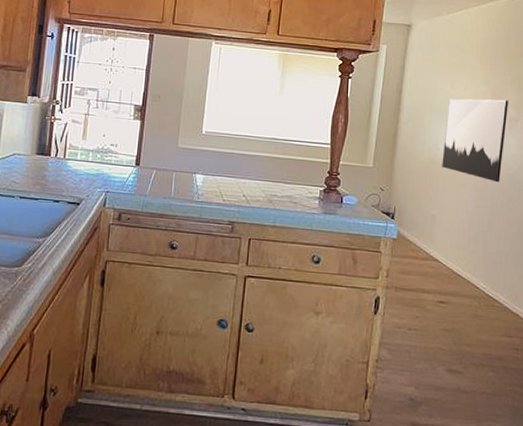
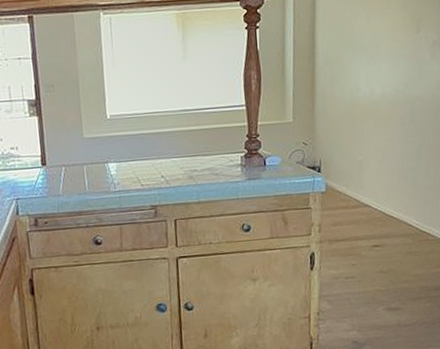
wall art: present [442,98,508,183] -> none [364,22,430,115]

